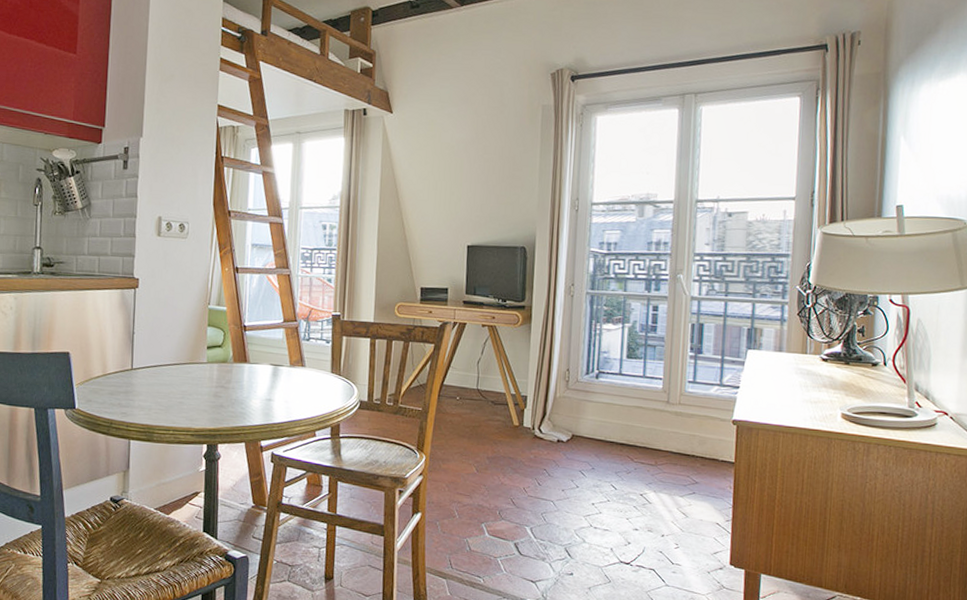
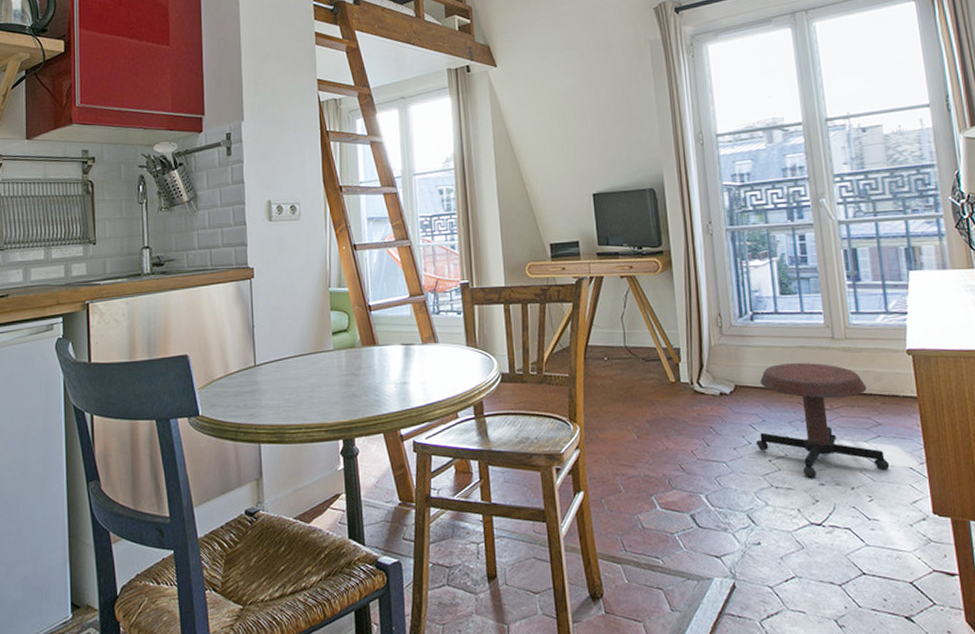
stool: none [583,420,699,524] -> present [756,362,890,479]

